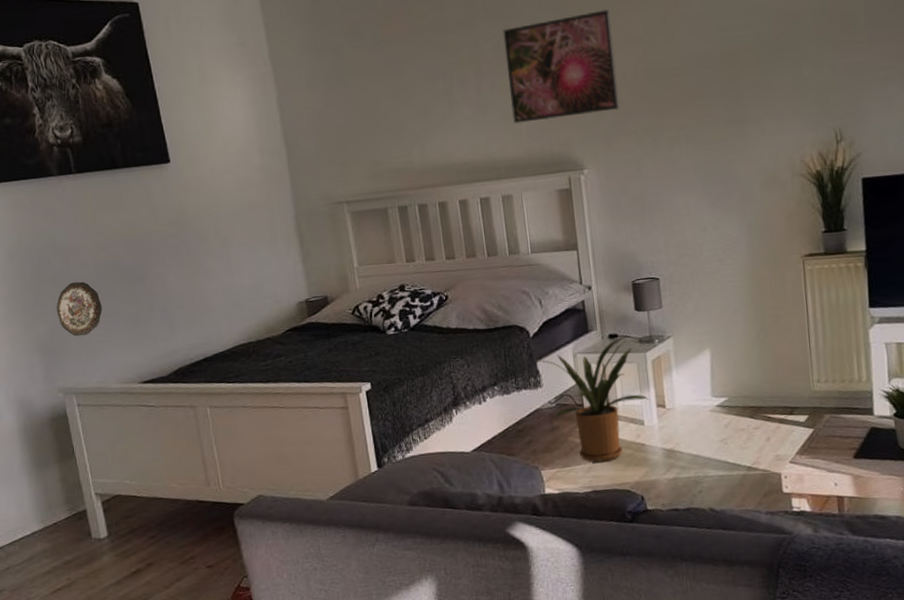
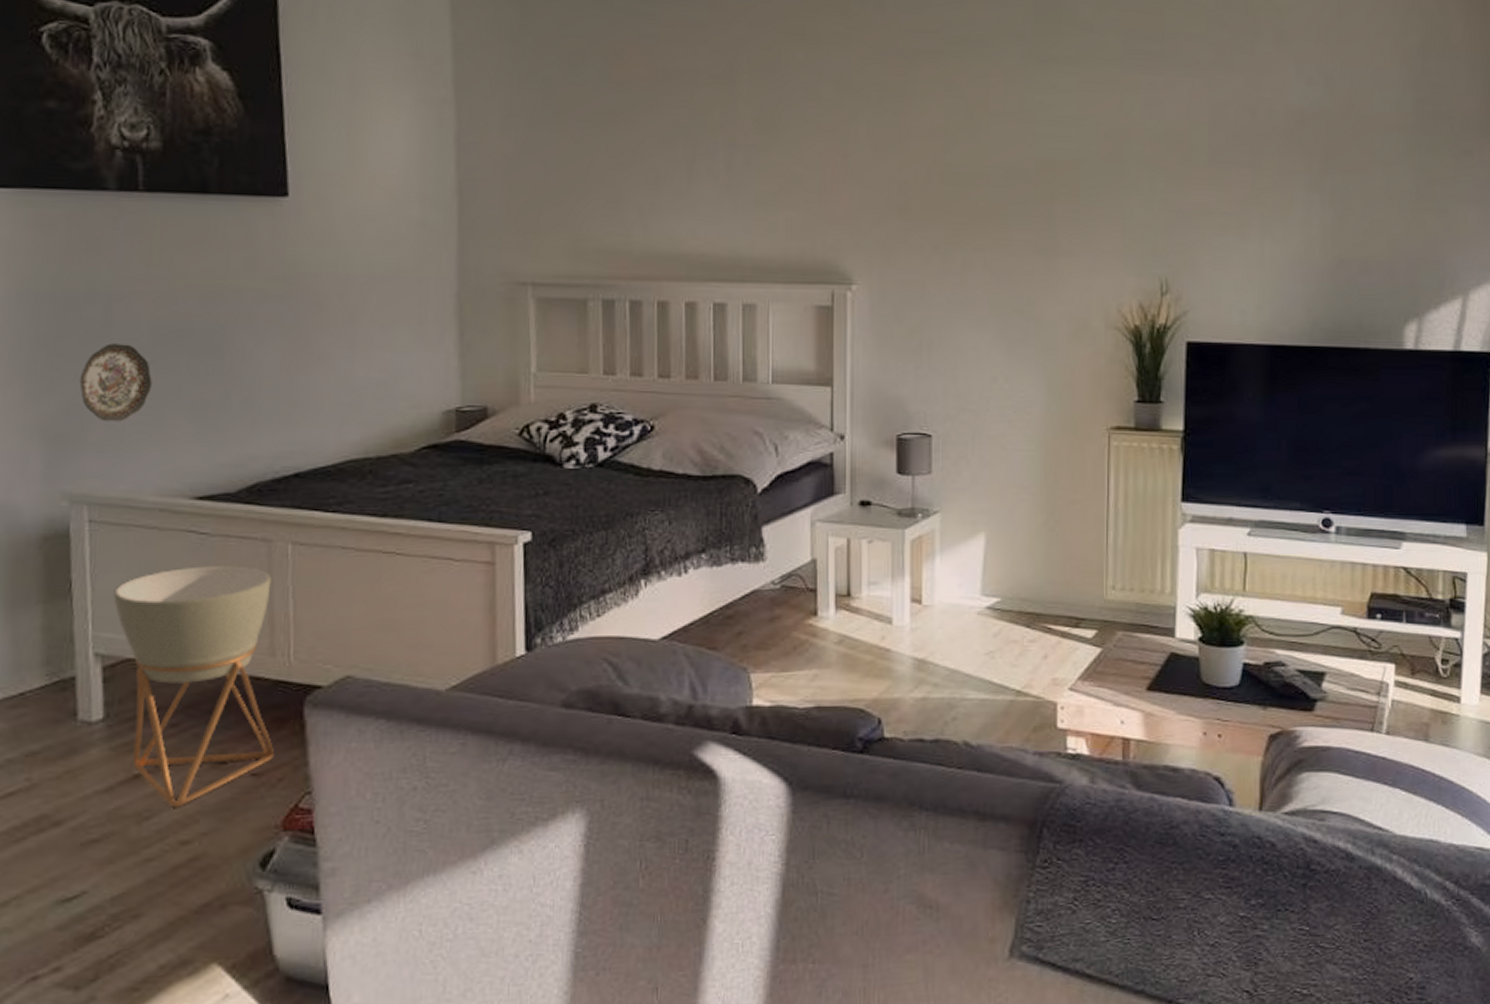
planter: none [101,426,219,592] -> present [113,566,274,808]
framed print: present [503,9,620,124] -> none [768,89,908,217]
house plant: present [535,335,650,463] -> none [760,504,903,669]

